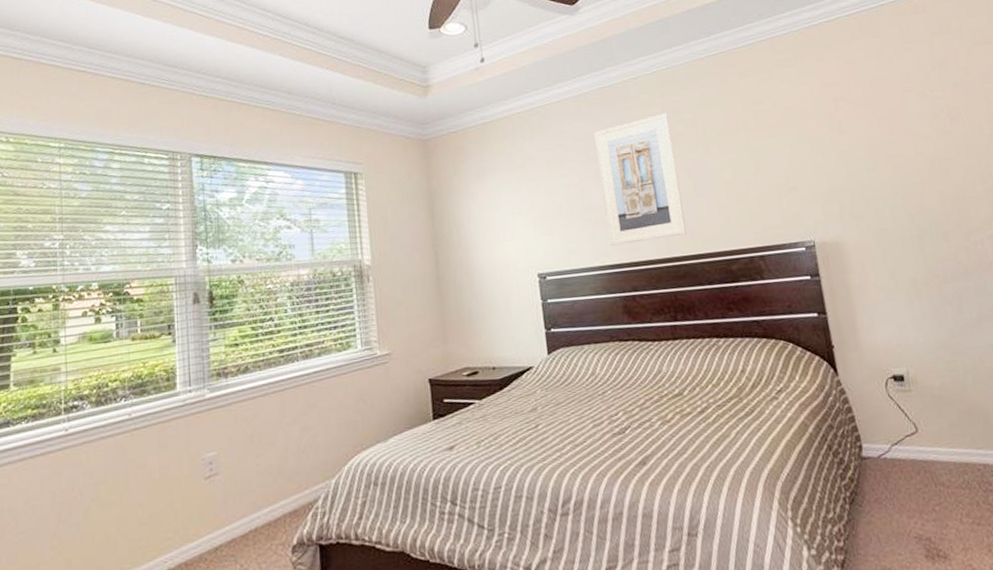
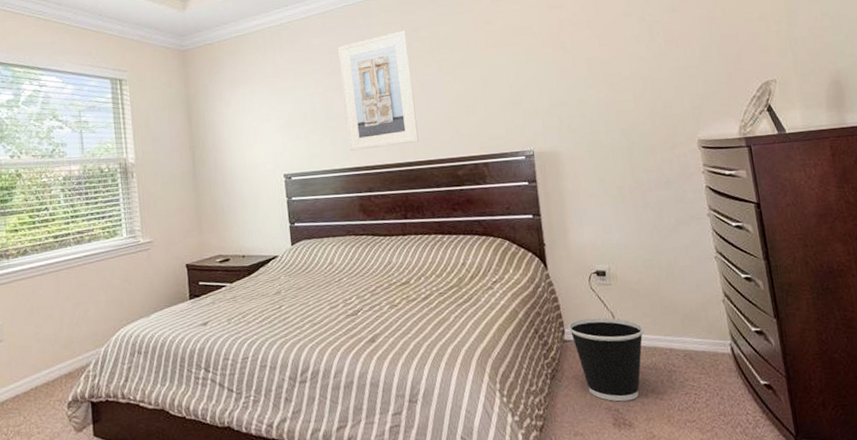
wastebasket: none [865,429,953,529] -> present [567,317,644,402]

